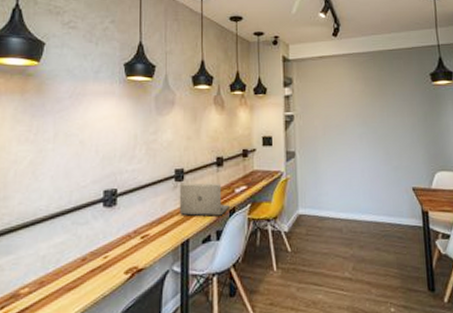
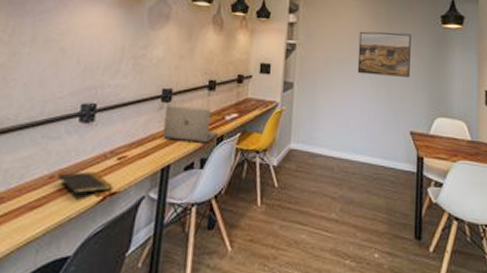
notepad: none [89,251,139,280] -> present [57,171,113,201]
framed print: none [352,94,406,137] -> present [357,31,411,77]

